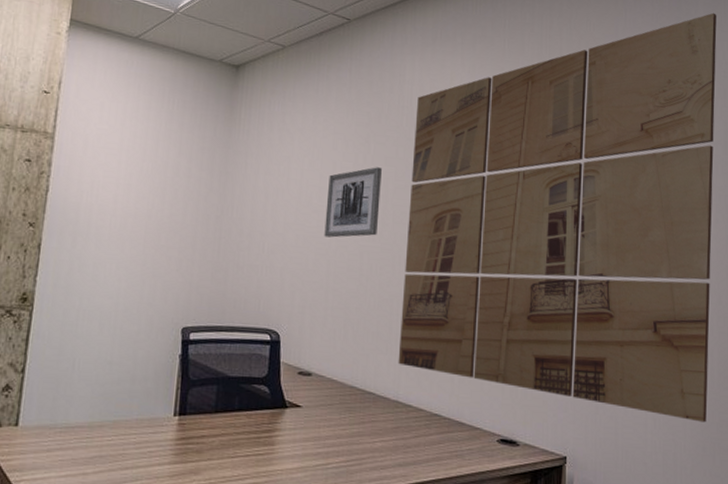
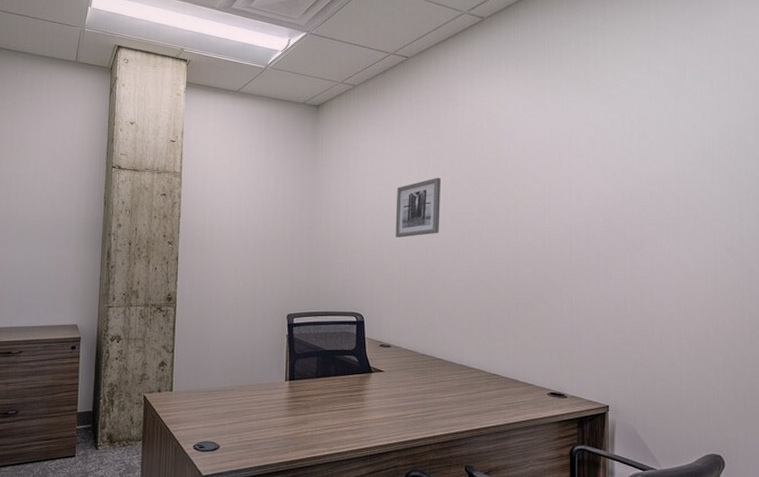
wall art: present [398,12,717,423] -> none [461,12,747,375]

